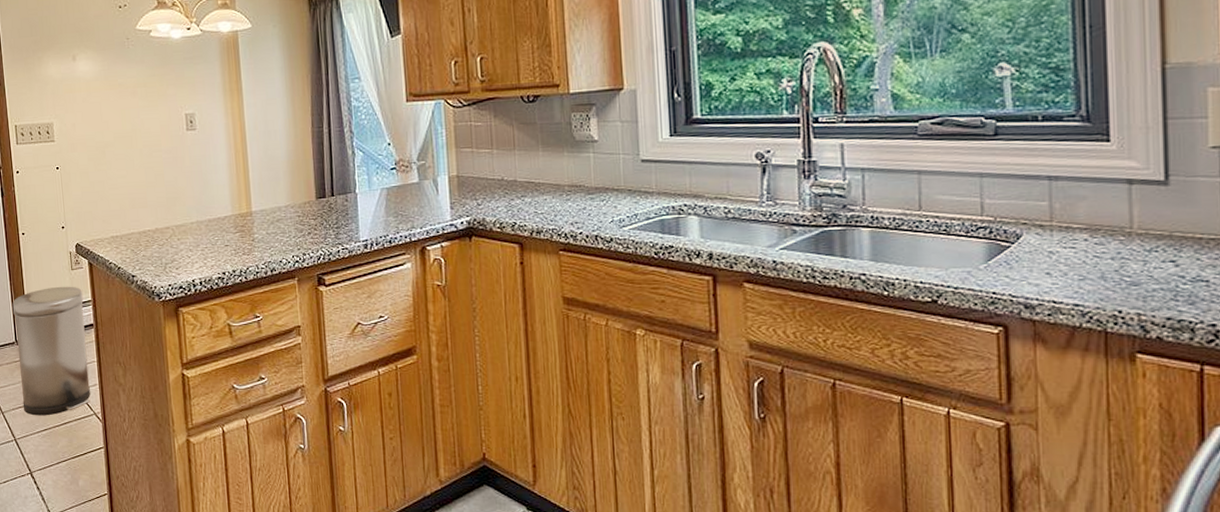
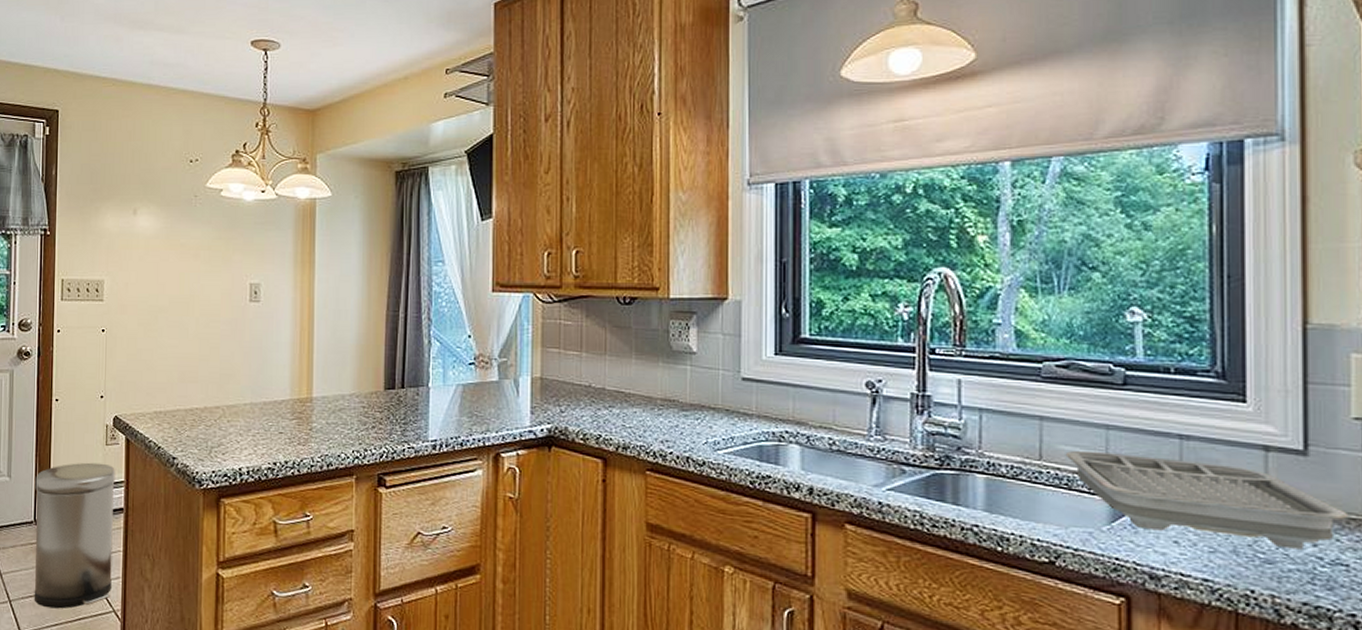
dish rack: none [942,198,1208,271] -> present [1065,450,1349,550]

